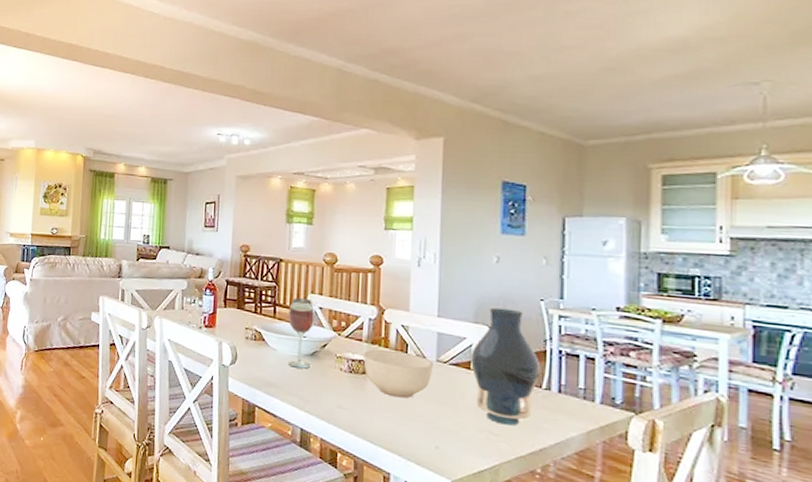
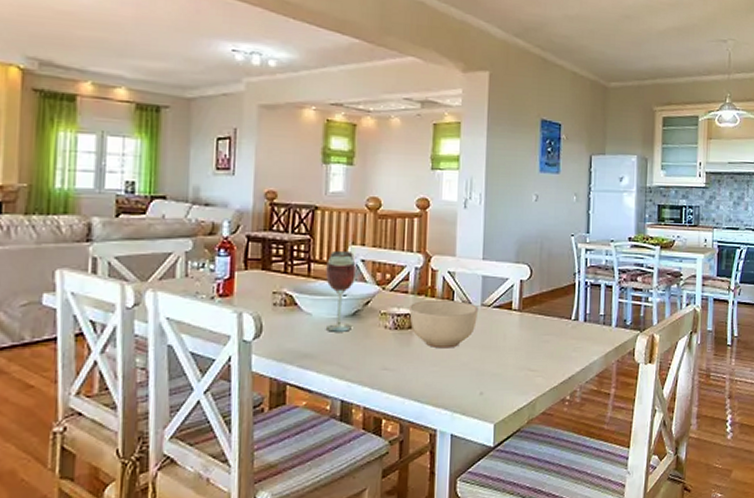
vase: present [471,307,541,426] -> none [512,246,571,360]

